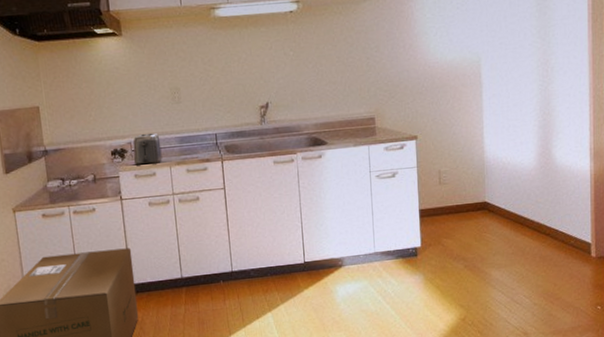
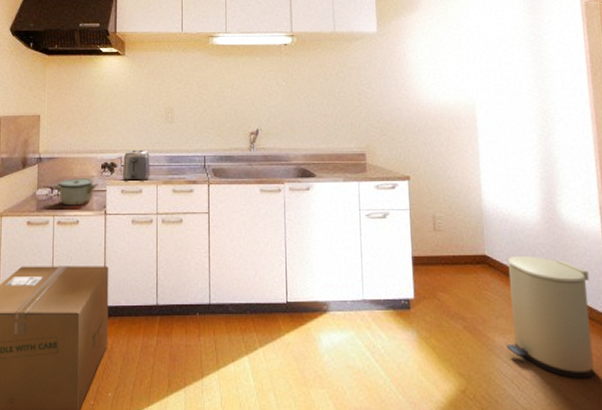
cooking pot: none [64,166,111,195] -> present [54,178,99,206]
pedal bin: none [501,198,576,298] -> present [506,255,594,379]

